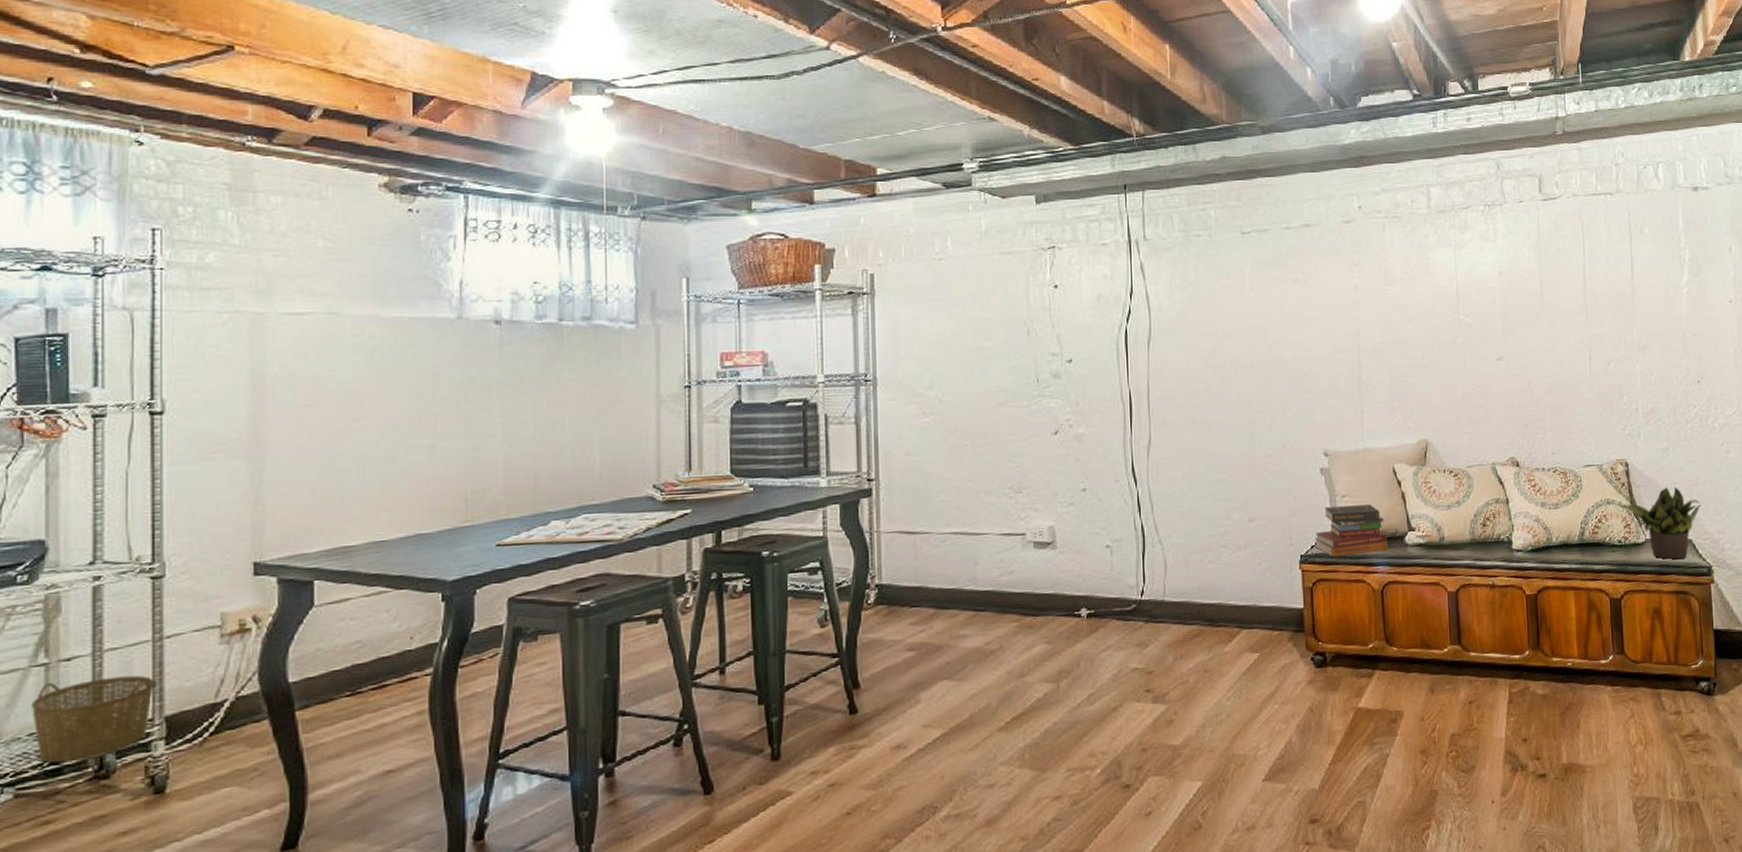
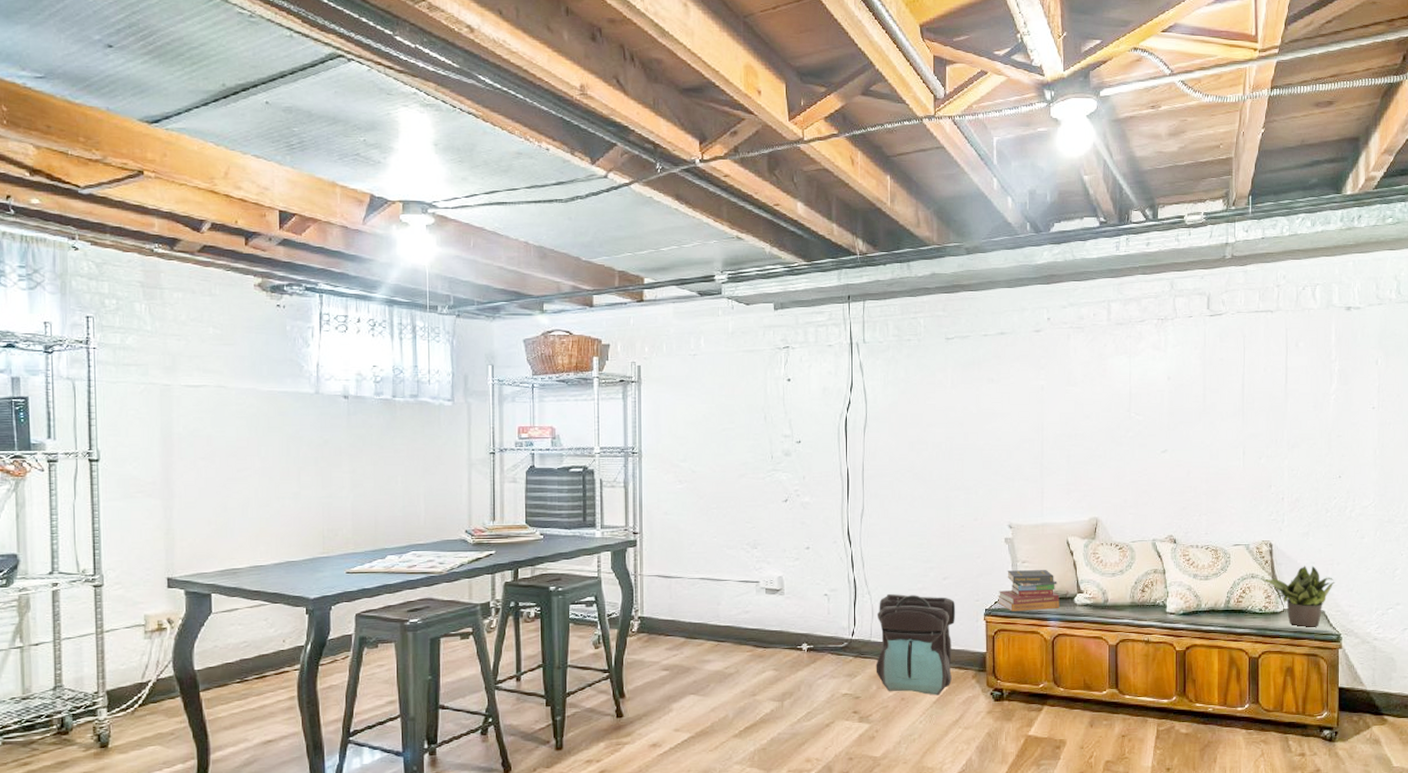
basket: present [32,675,154,764] -> none [12,659,98,721]
backpack: none [1170,541,1265,665] -> present [875,593,955,696]

